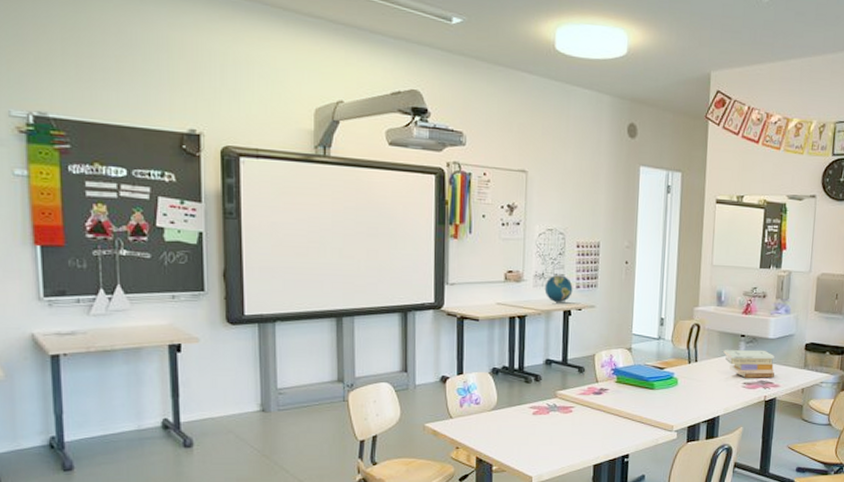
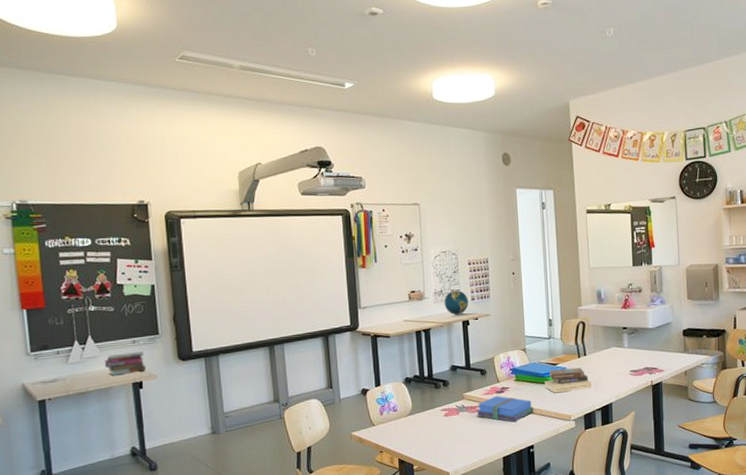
books: none [135,309,186,335] -> present [104,352,146,376]
books: none [569,396,633,428] -> present [477,395,533,423]
books: none [647,373,701,400] -> present [543,367,593,393]
books: present [723,349,775,379] -> none [609,339,659,367]

